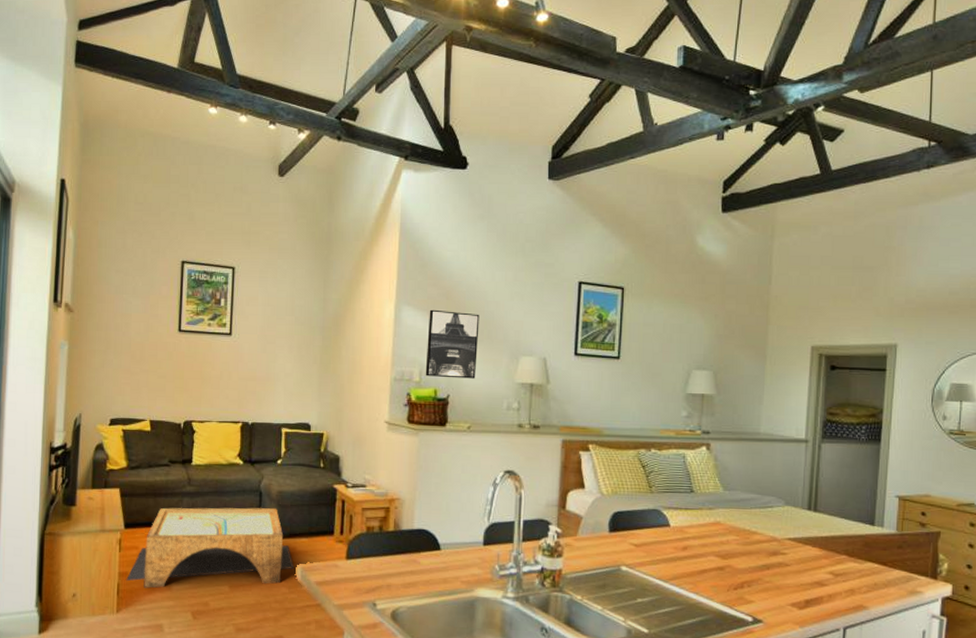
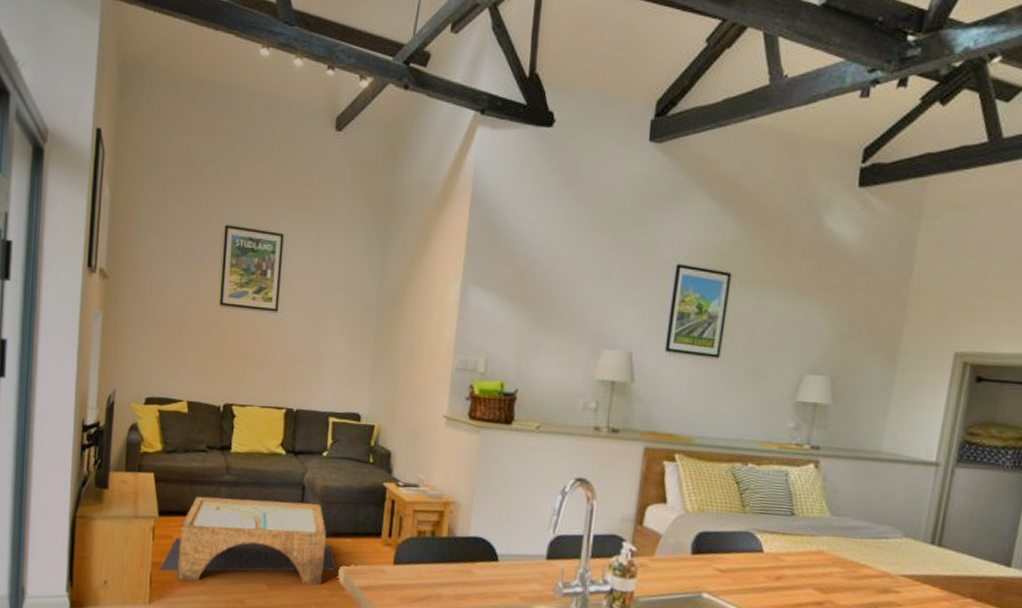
wall art: present [425,309,480,379] -> none [491,291,558,373]

